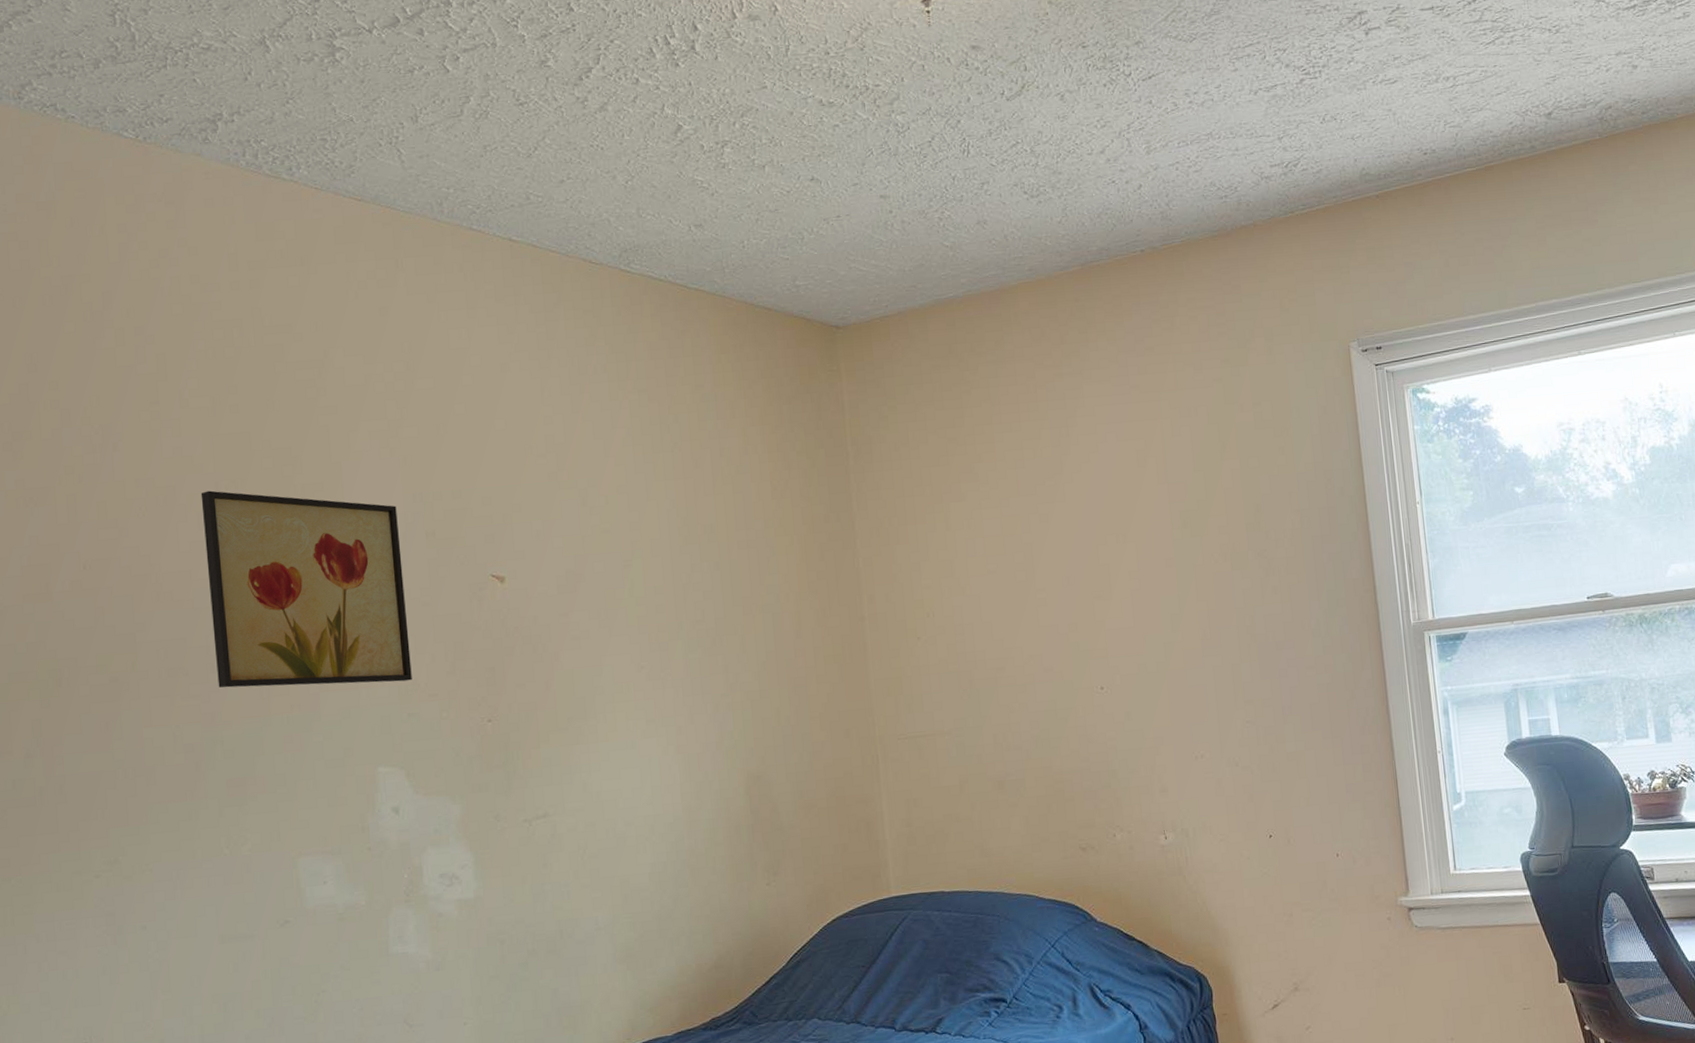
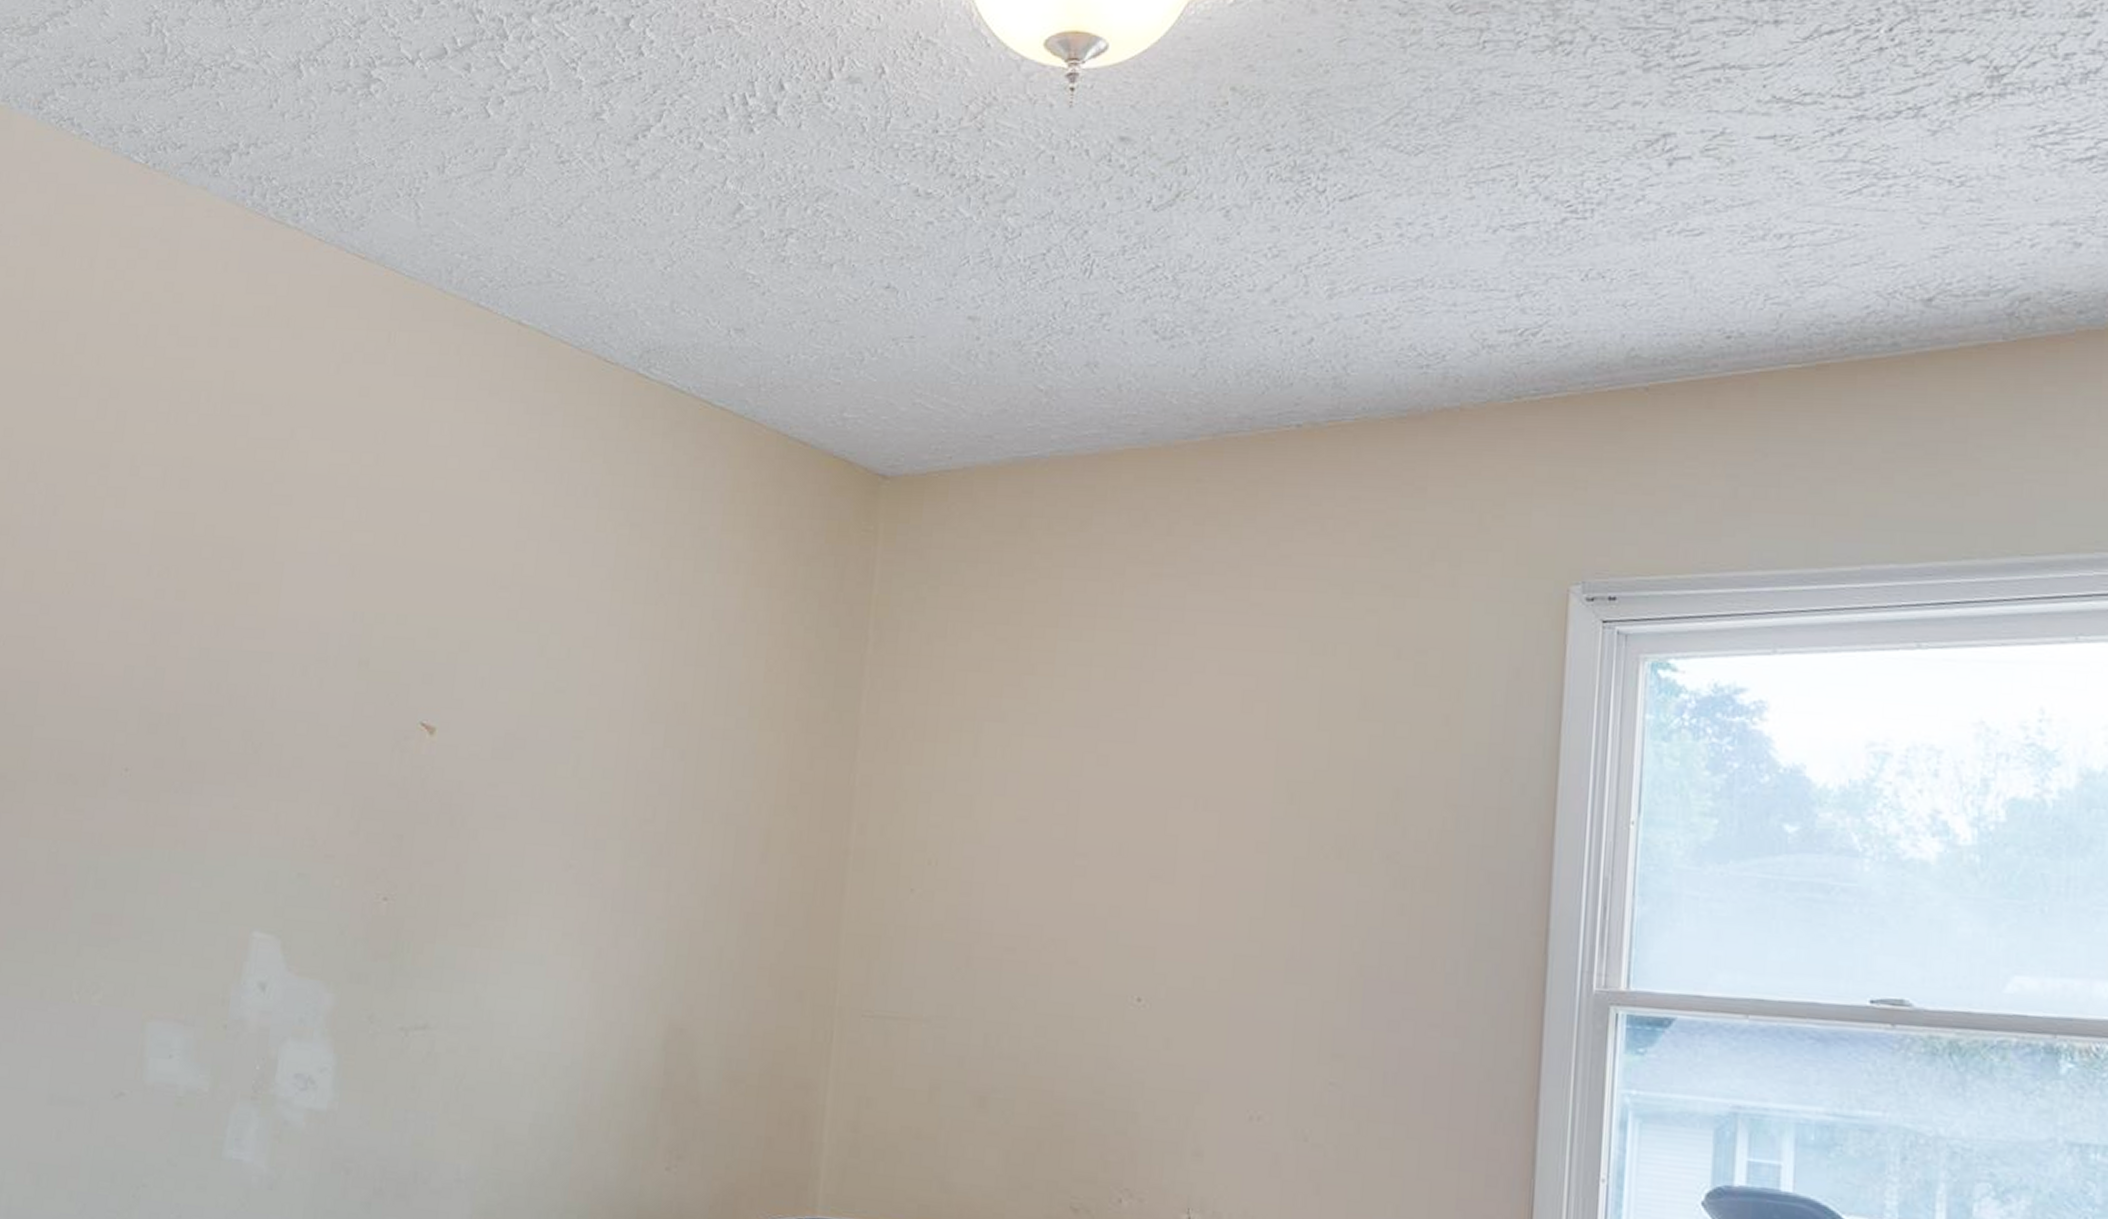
wall art: present [200,490,412,688] -> none [105,575,333,834]

